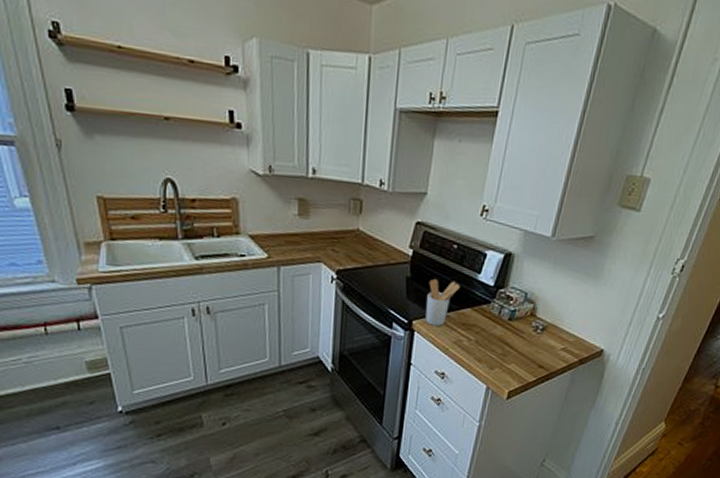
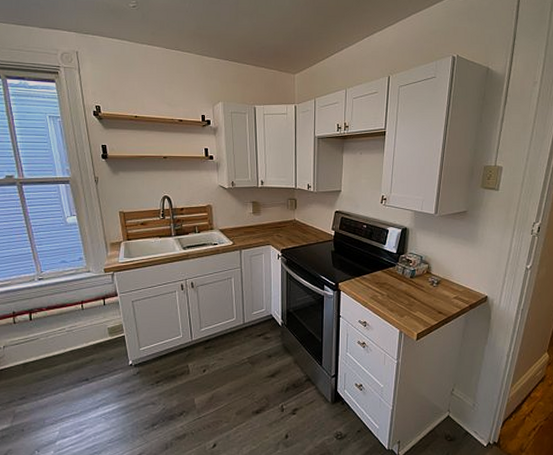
utensil holder: present [425,278,461,326] -> none [348,250,372,286]

